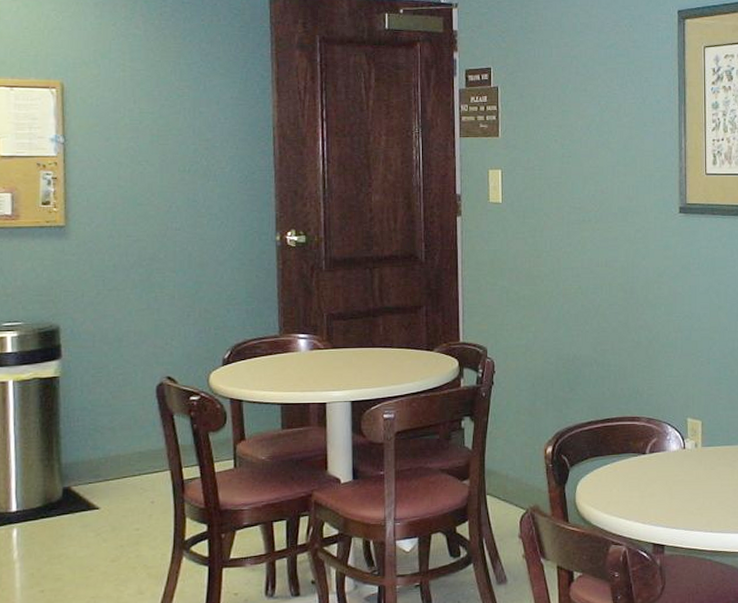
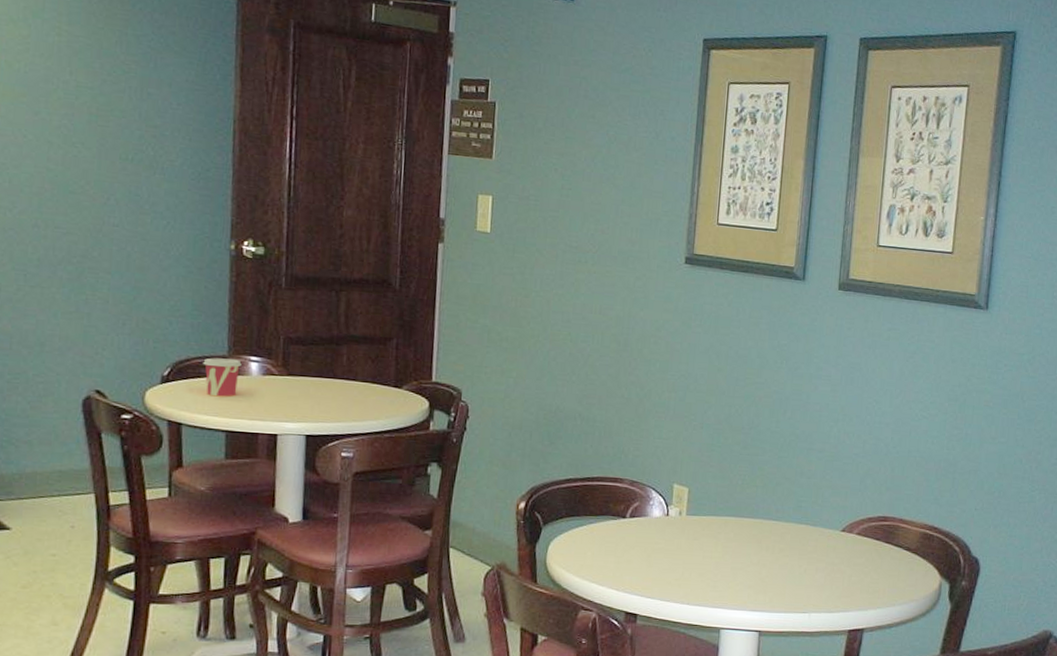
cup: none [258,338,291,373] -> present [203,358,242,397]

